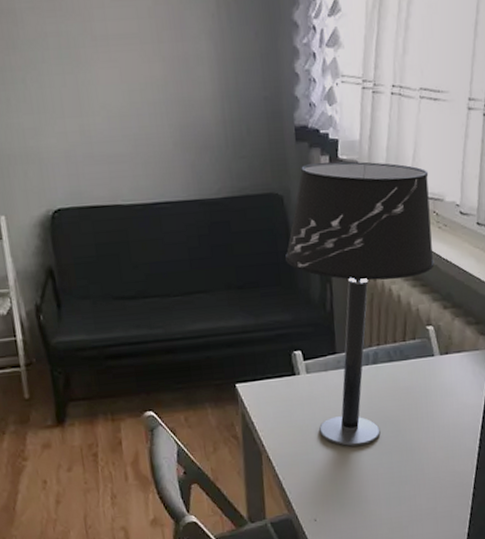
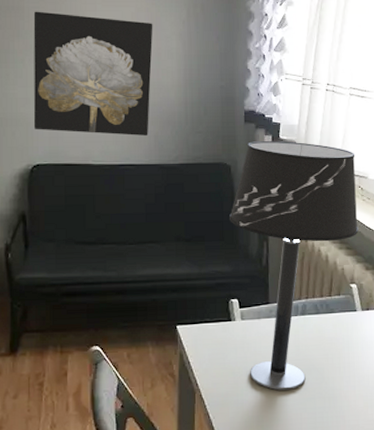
wall art: none [28,13,184,167] -> present [33,11,153,137]

